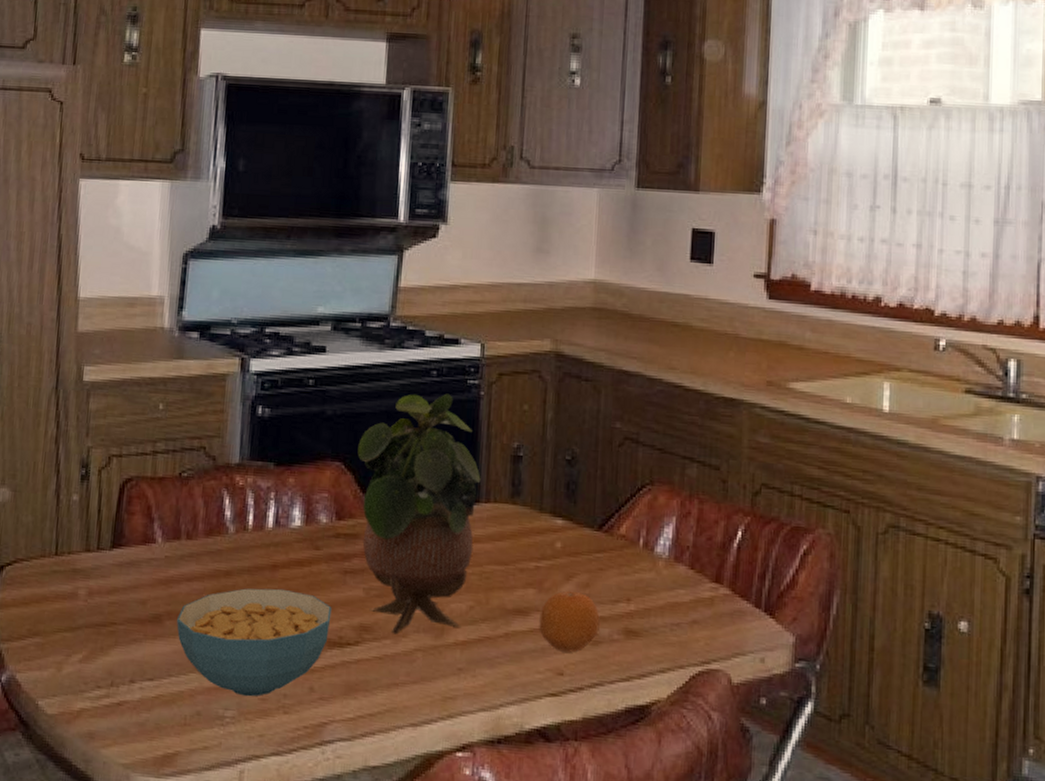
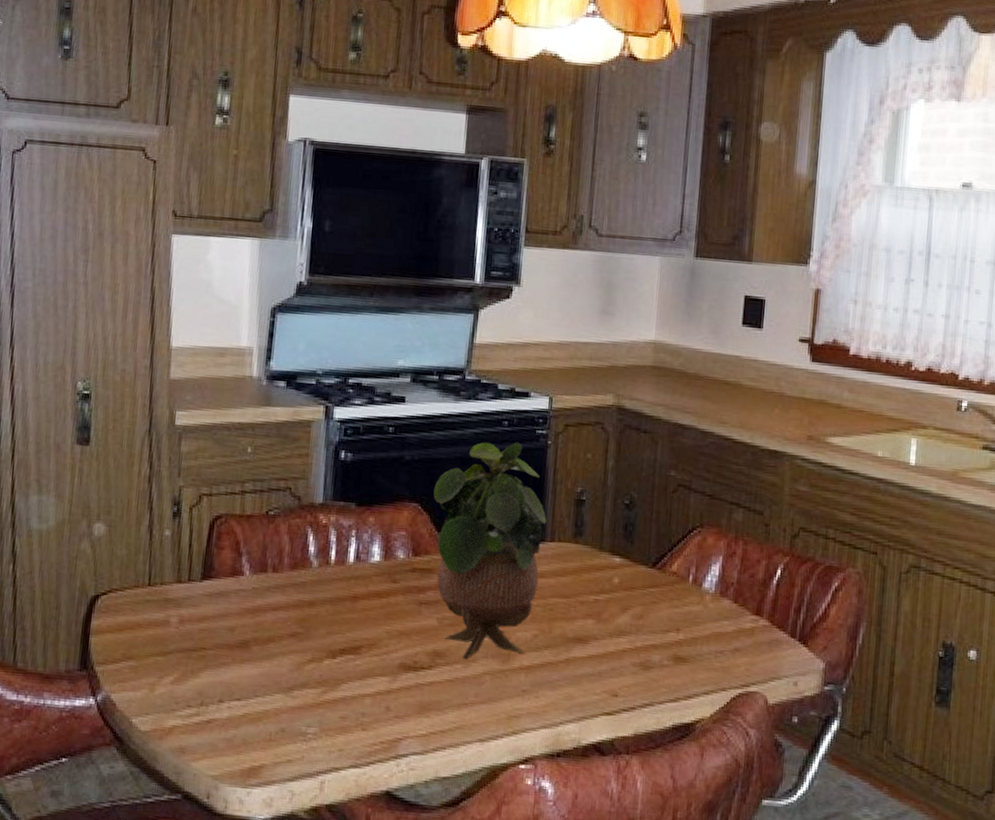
cereal bowl: present [176,588,332,697] -> none [262,617,408,715]
fruit: present [539,590,600,653] -> none [596,621,652,677]

